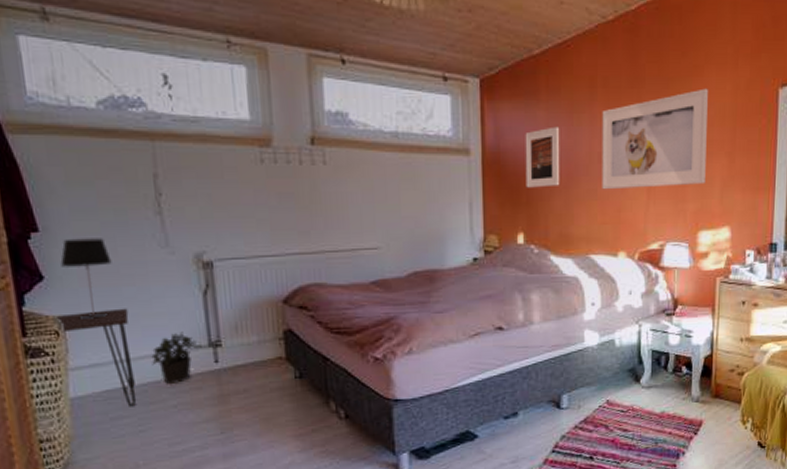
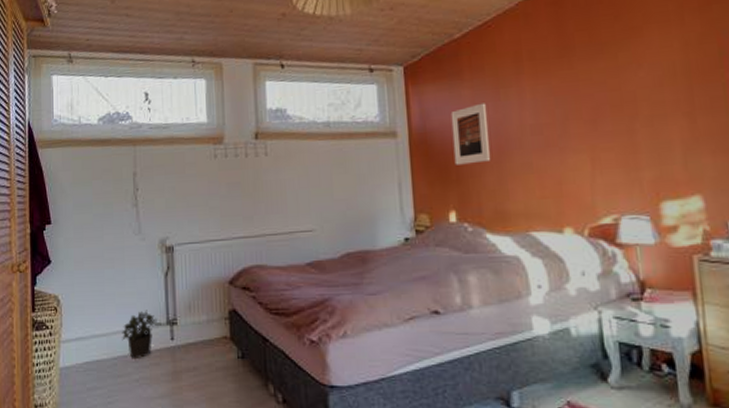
desk: present [53,308,137,407] -> none [54,288,108,379]
table lamp: present [60,238,112,319] -> none [63,228,99,298]
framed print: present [602,88,708,190] -> none [531,48,662,163]

